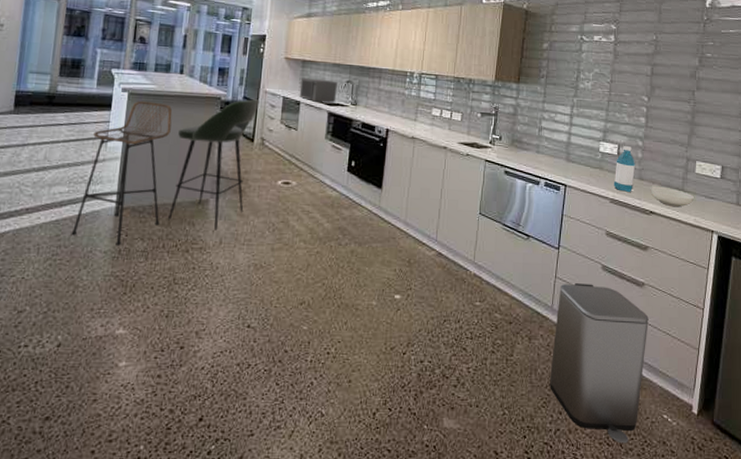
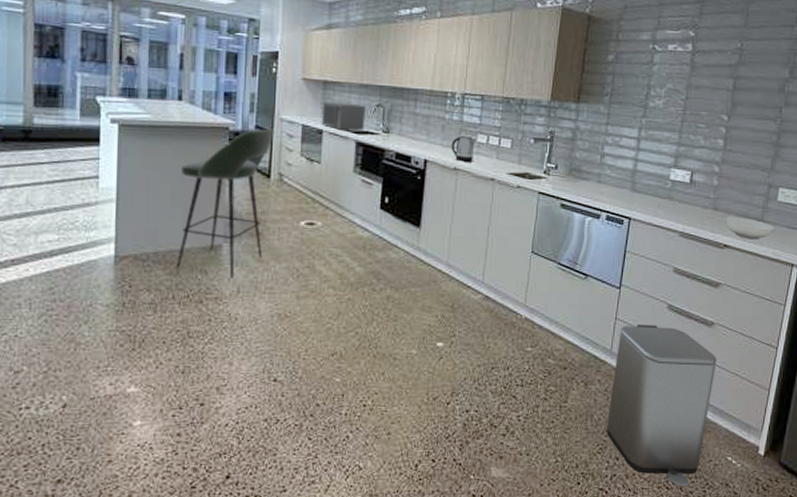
bar stool: present [71,101,173,246] -> none [66,133,173,298]
kettle: none [410,108,430,132] -> present [451,135,475,162]
water bottle: present [613,145,636,193] -> none [684,171,711,225]

